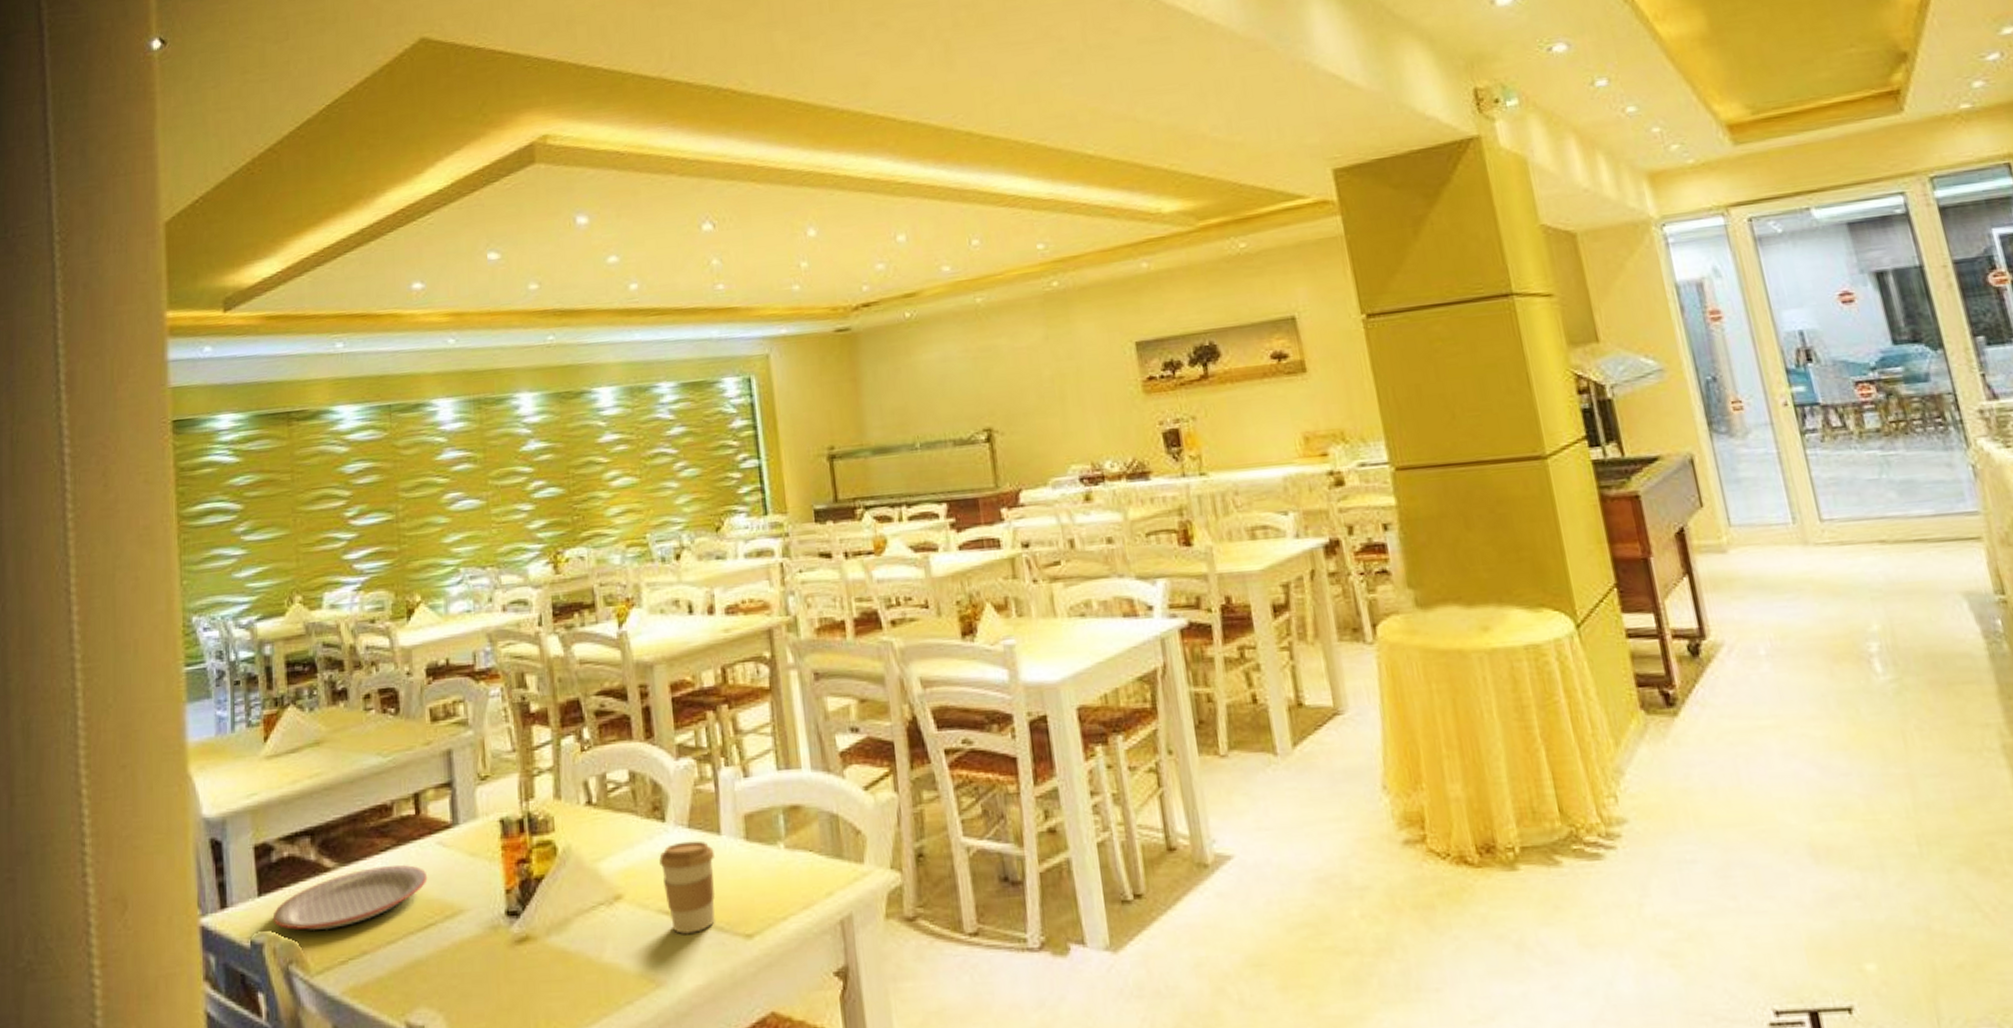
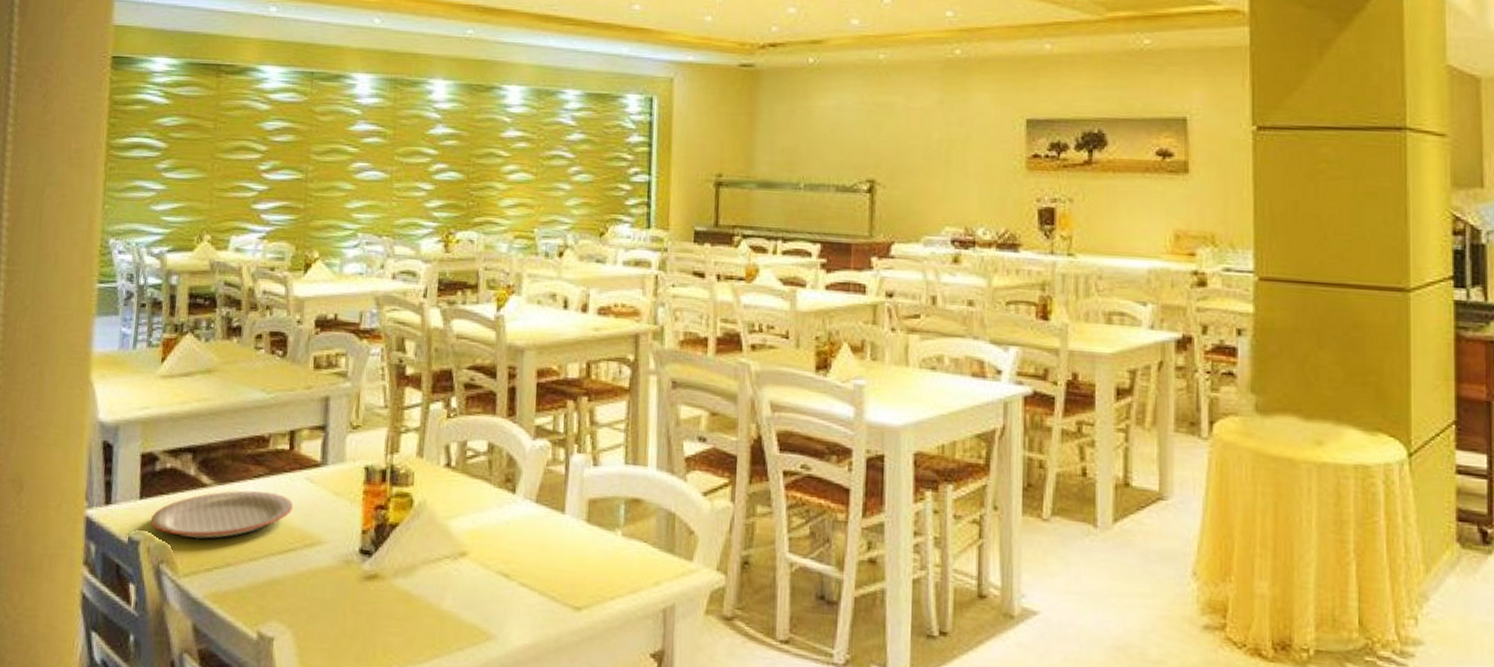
coffee cup: present [659,840,716,935] -> none [505,514,556,598]

